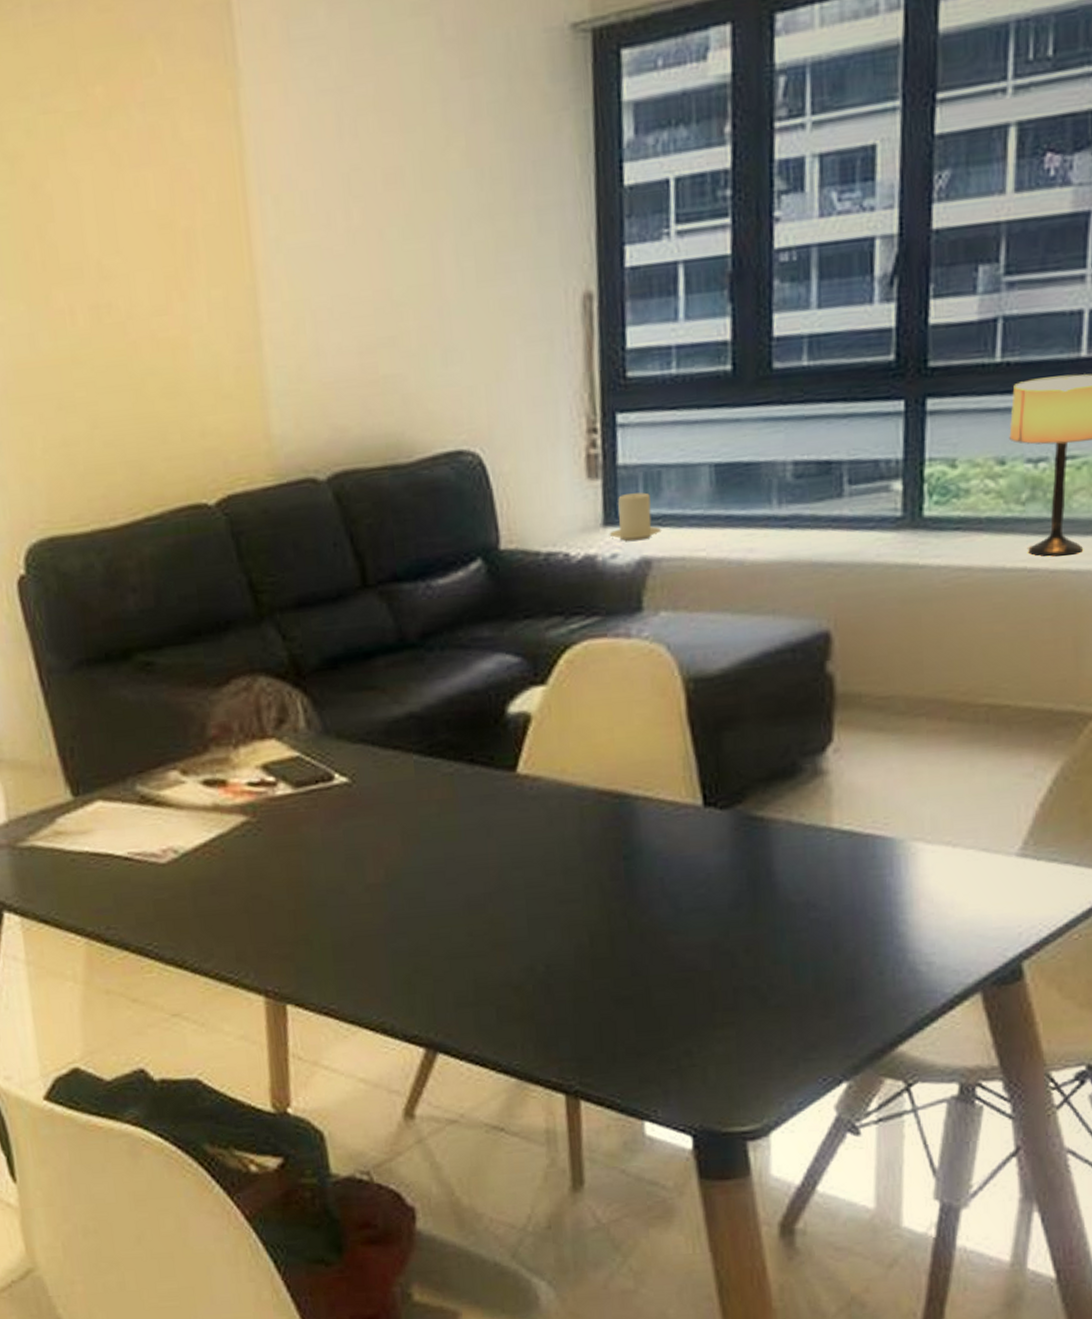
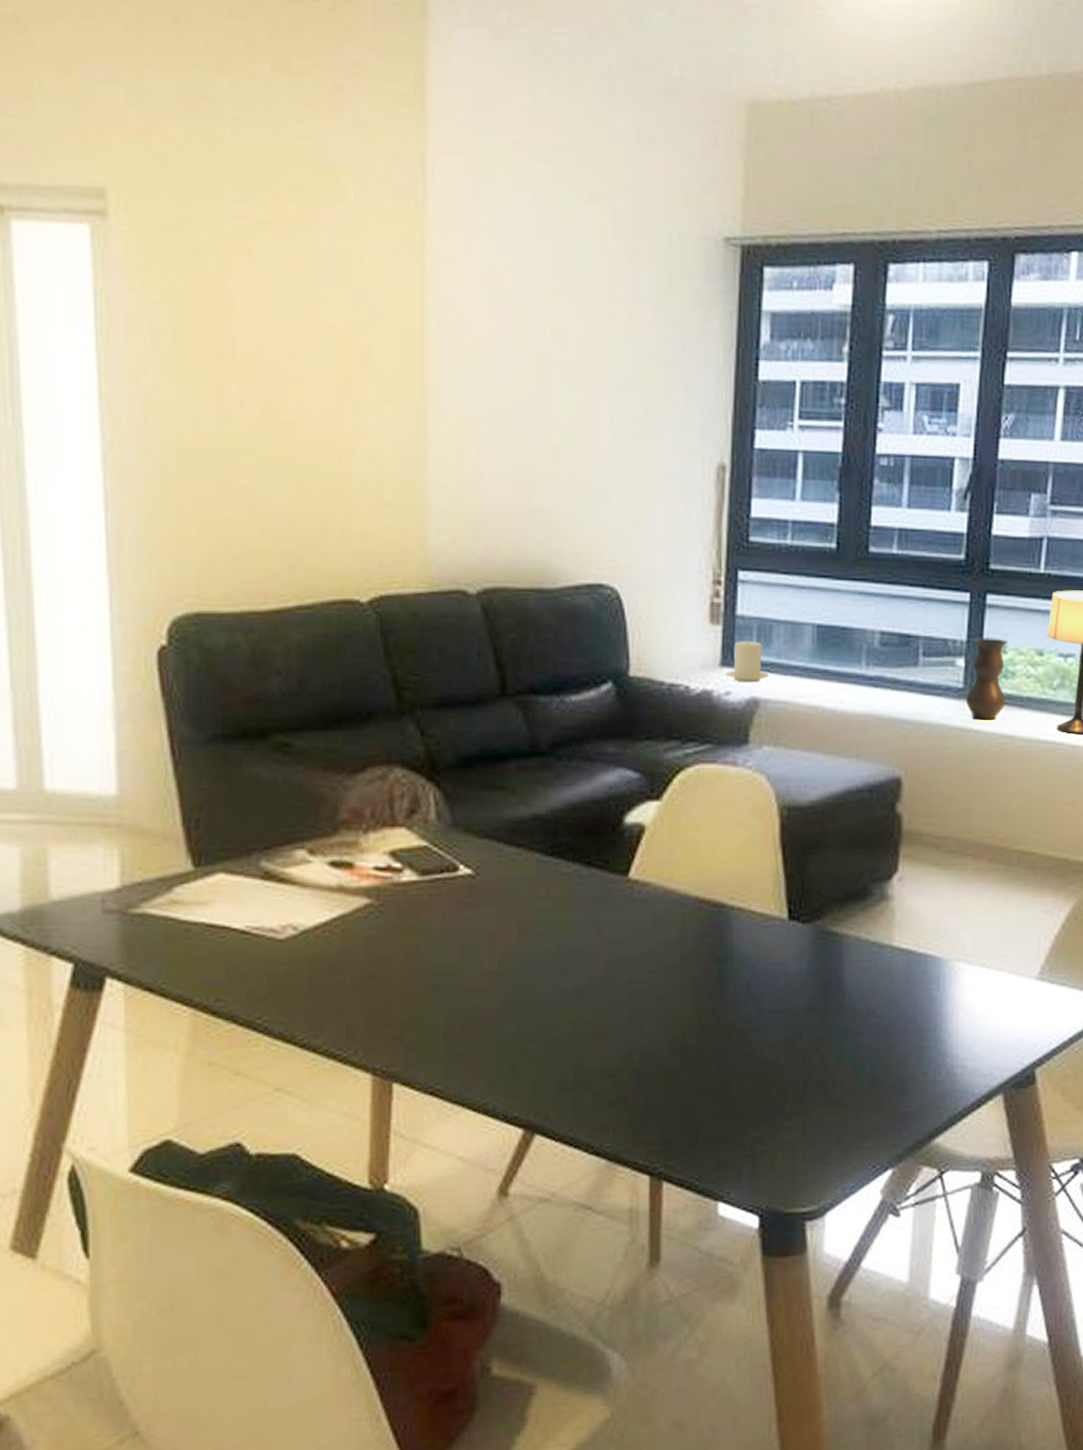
vase: none [906,450,960,553] -> present [965,637,1008,721]

